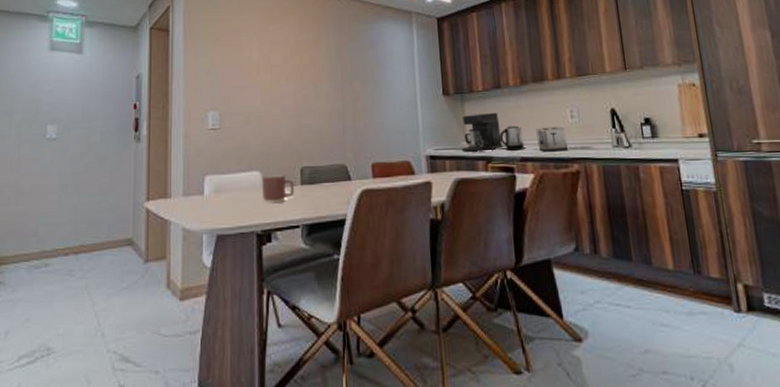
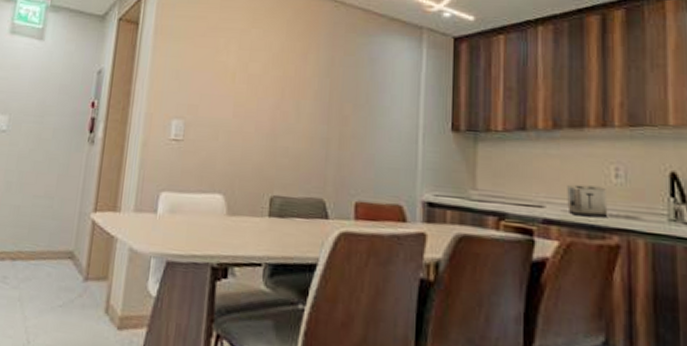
mug: present [262,175,295,203] -> none [222,200,261,234]
coffee maker: present [461,112,503,152] -> none [468,158,522,206]
kettle: present [499,125,525,151] -> none [519,177,550,210]

